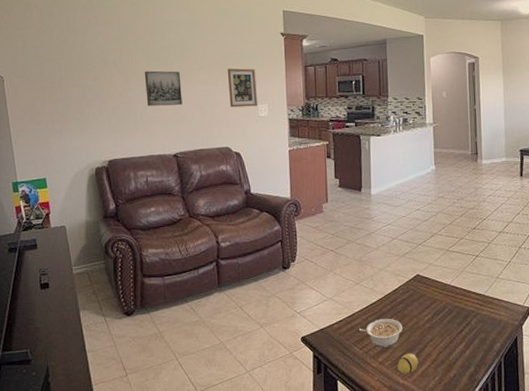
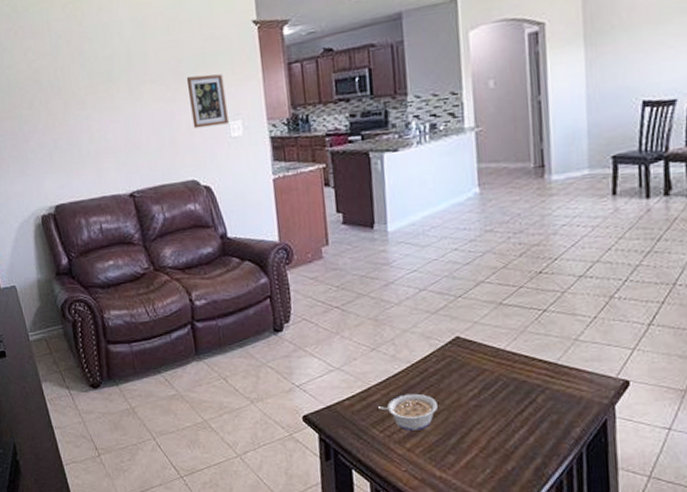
wall art: present [144,70,182,106] -> none [85,87,135,136]
decorative egg: present [397,353,418,374] -> none [432,438,461,465]

